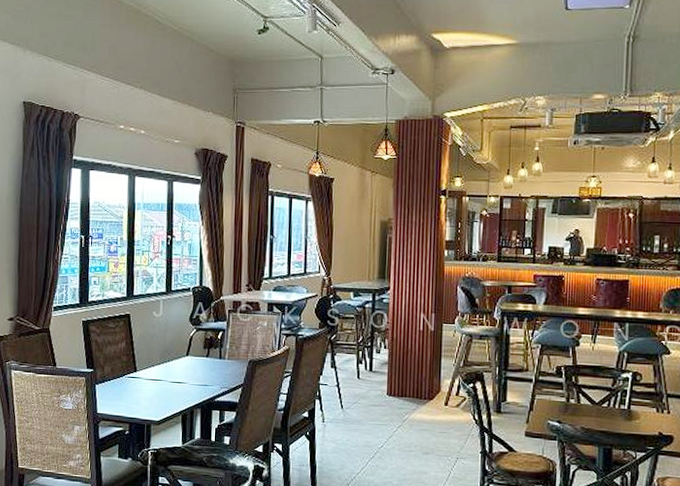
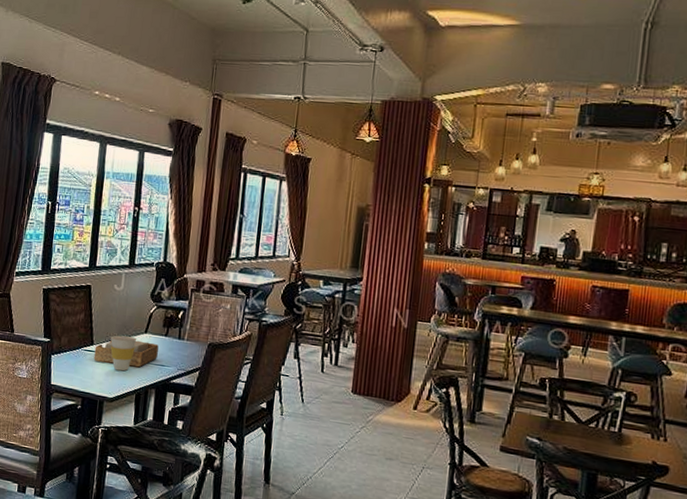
napkin holder: none [138,363,202,390] -> present [94,340,159,368]
cup: none [153,360,179,394] -> present [110,335,137,372]

